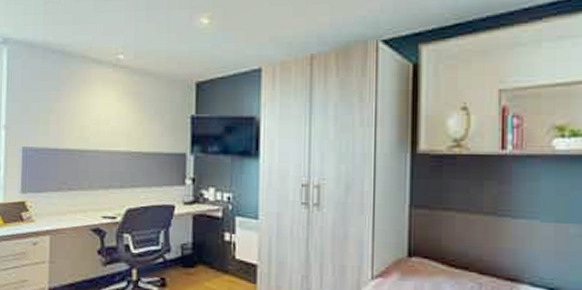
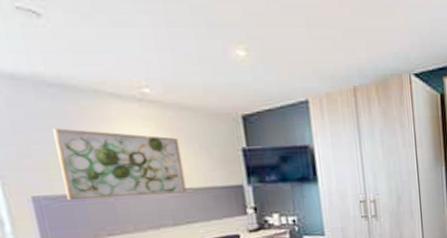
wall art: none [46,89,138,156] -> present [53,128,187,201]

